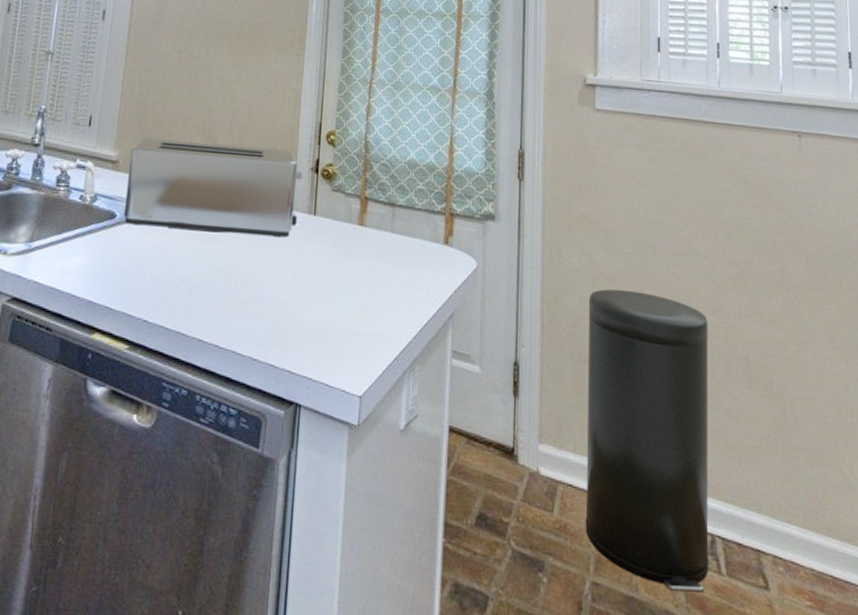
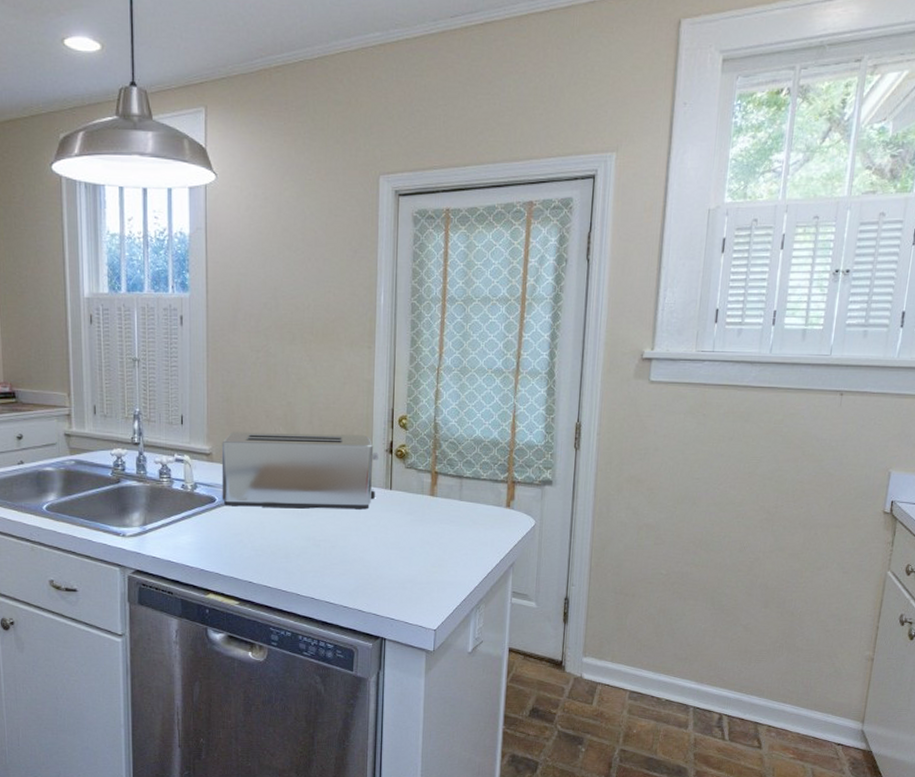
pedal bin: present [585,289,709,594] -> none [618,536,736,753]

